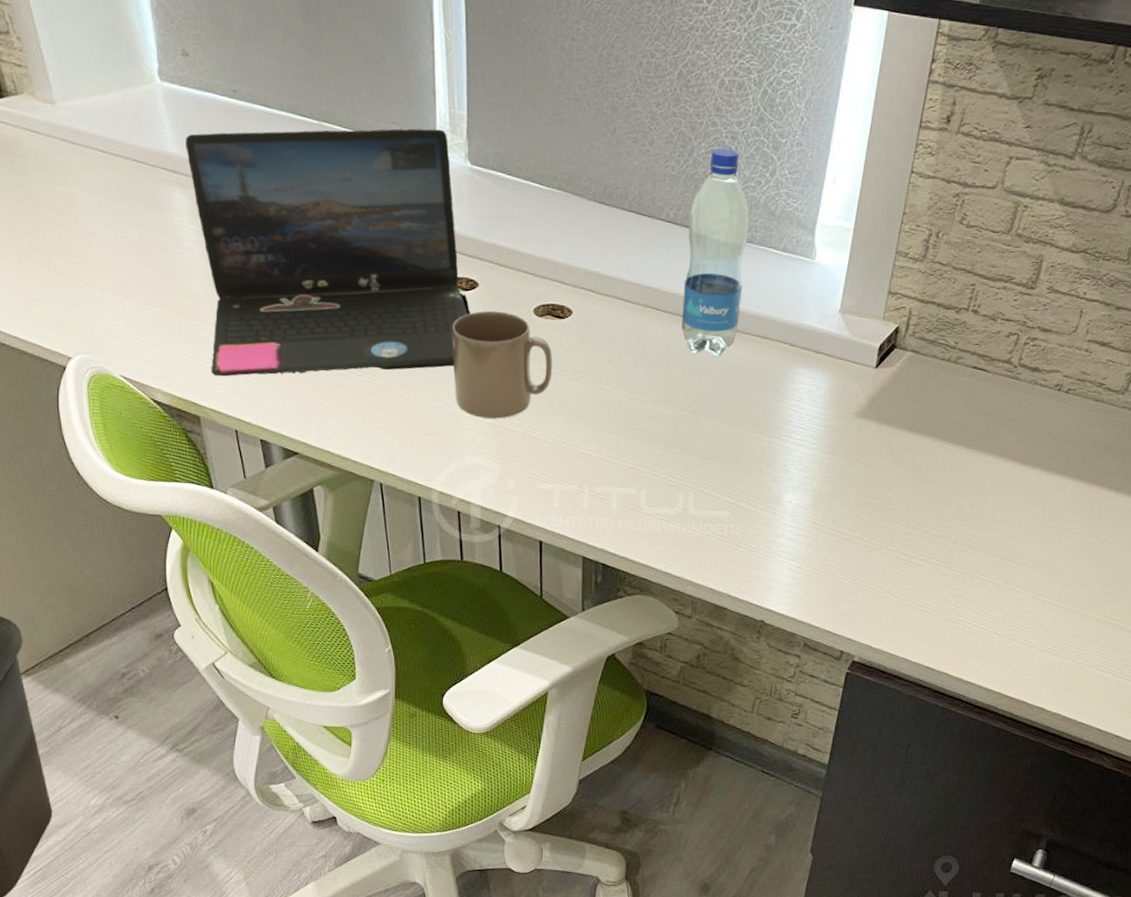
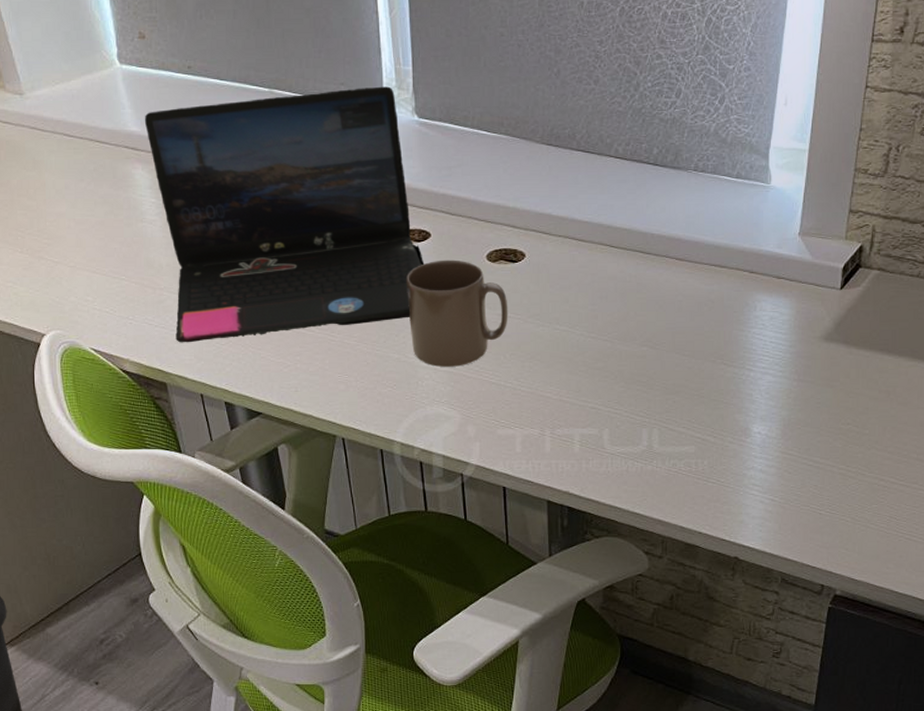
bottle: present [681,148,750,356] -> none [637,80,700,288]

